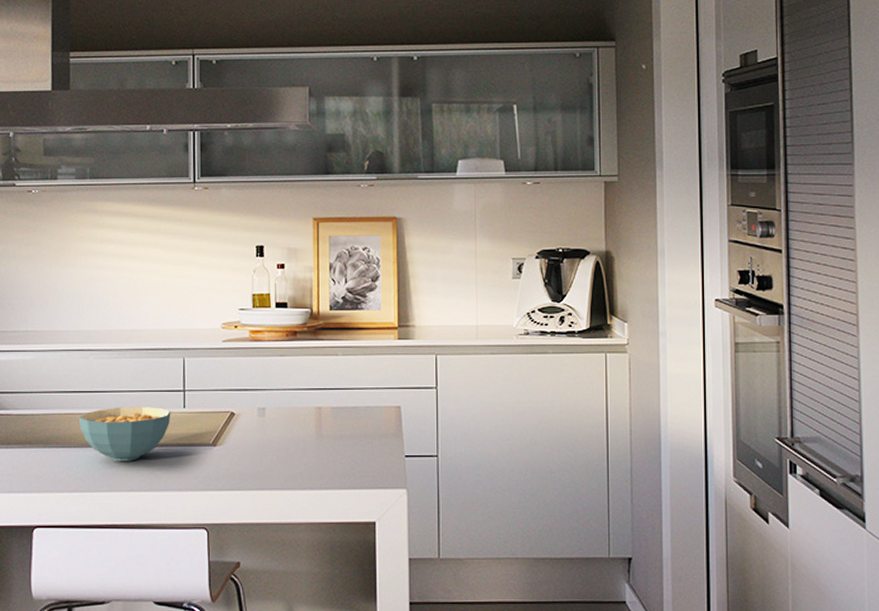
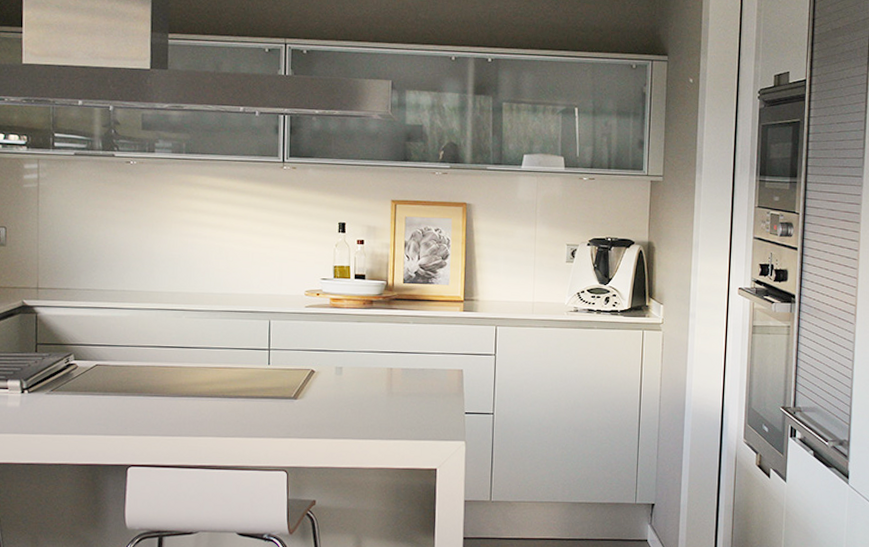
cereal bowl: present [79,407,171,461] -> none [172,362,257,410]

